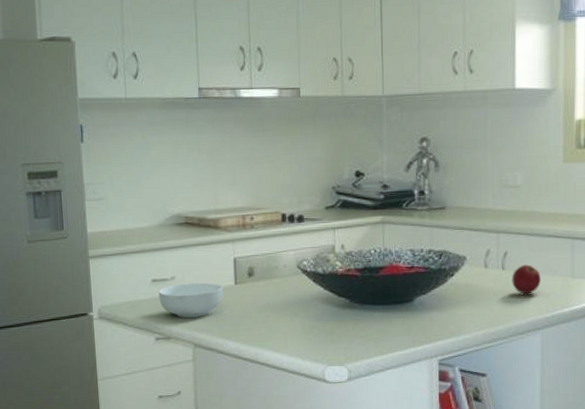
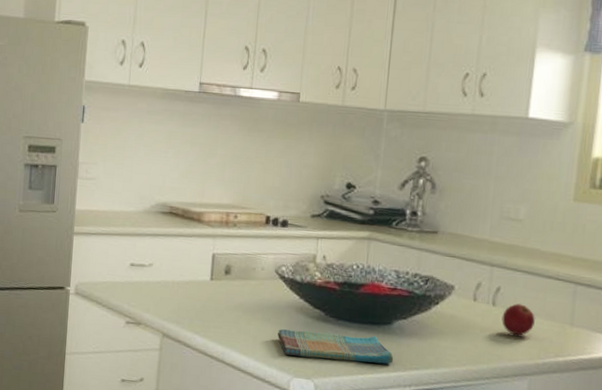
cereal bowl: present [158,282,223,318] -> none [134,271,198,308]
dish towel: none [307,314,419,346] -> present [278,329,394,365]

